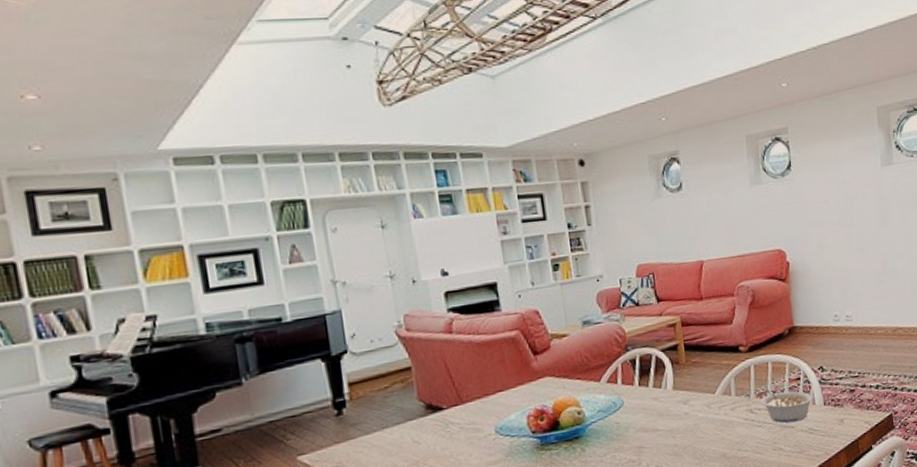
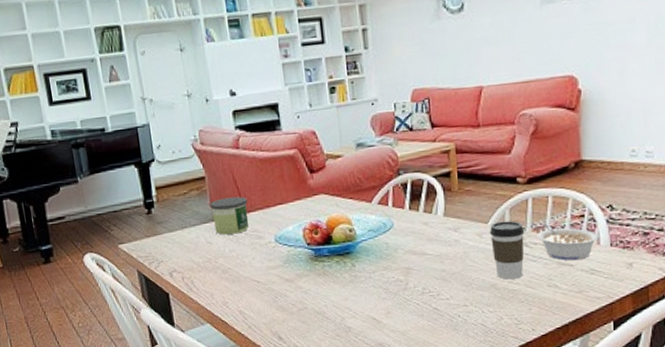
candle: none [417,386,465,432] -> present [209,196,249,235]
coffee cup: none [717,388,751,448] -> present [489,220,525,280]

